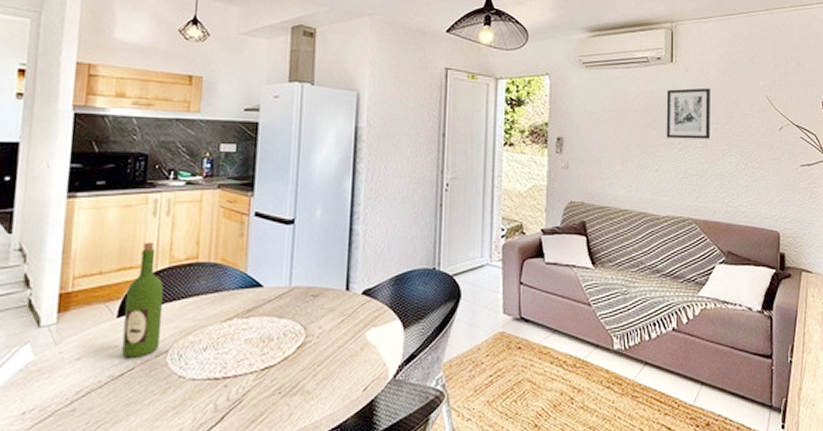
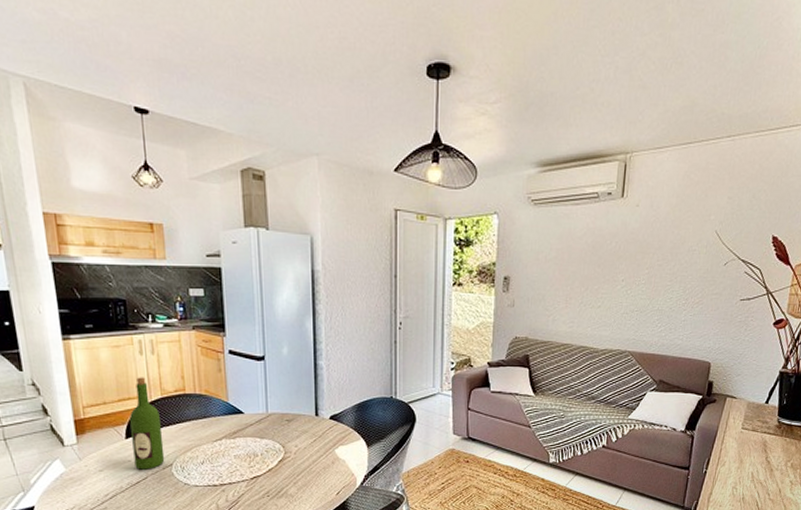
wall art: present [666,88,711,140] -> none [611,223,659,276]

